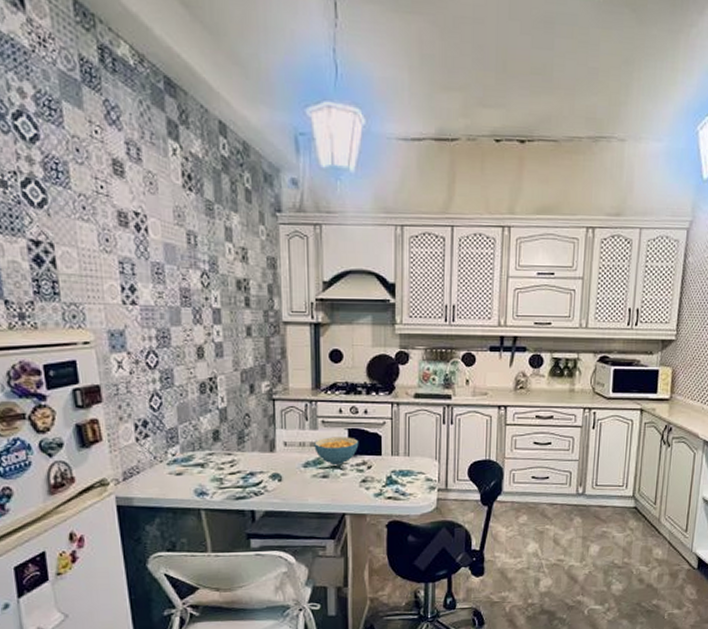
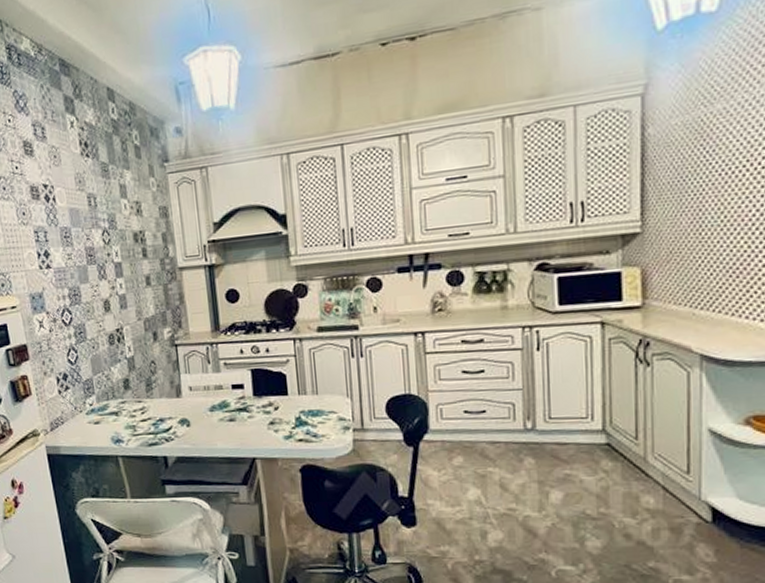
cereal bowl: present [314,437,359,464] -> none [218,377,263,407]

